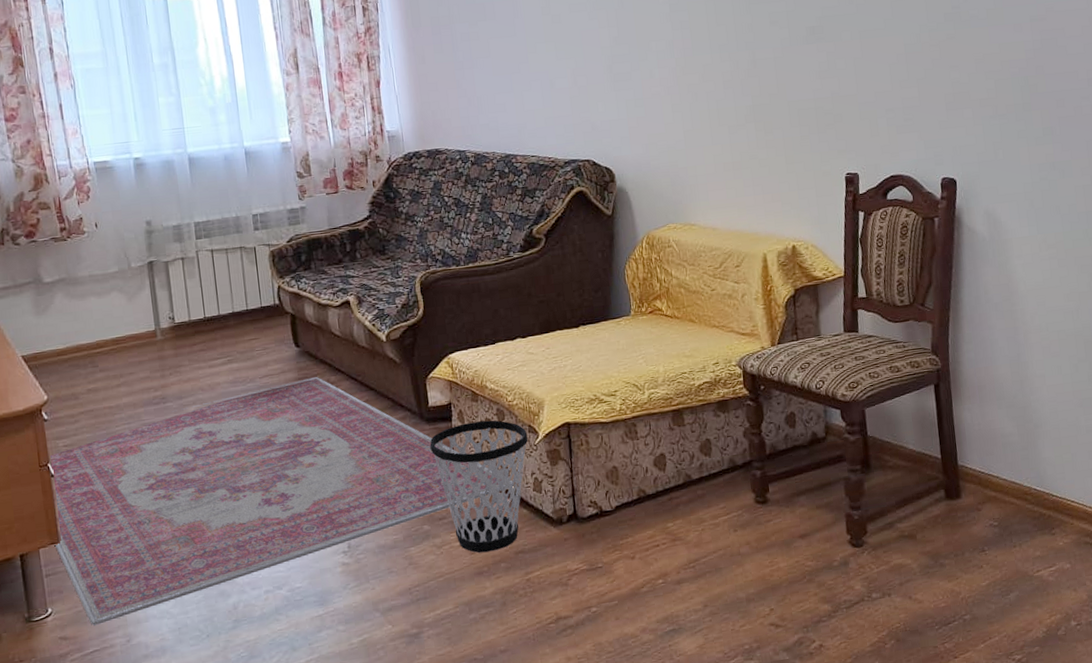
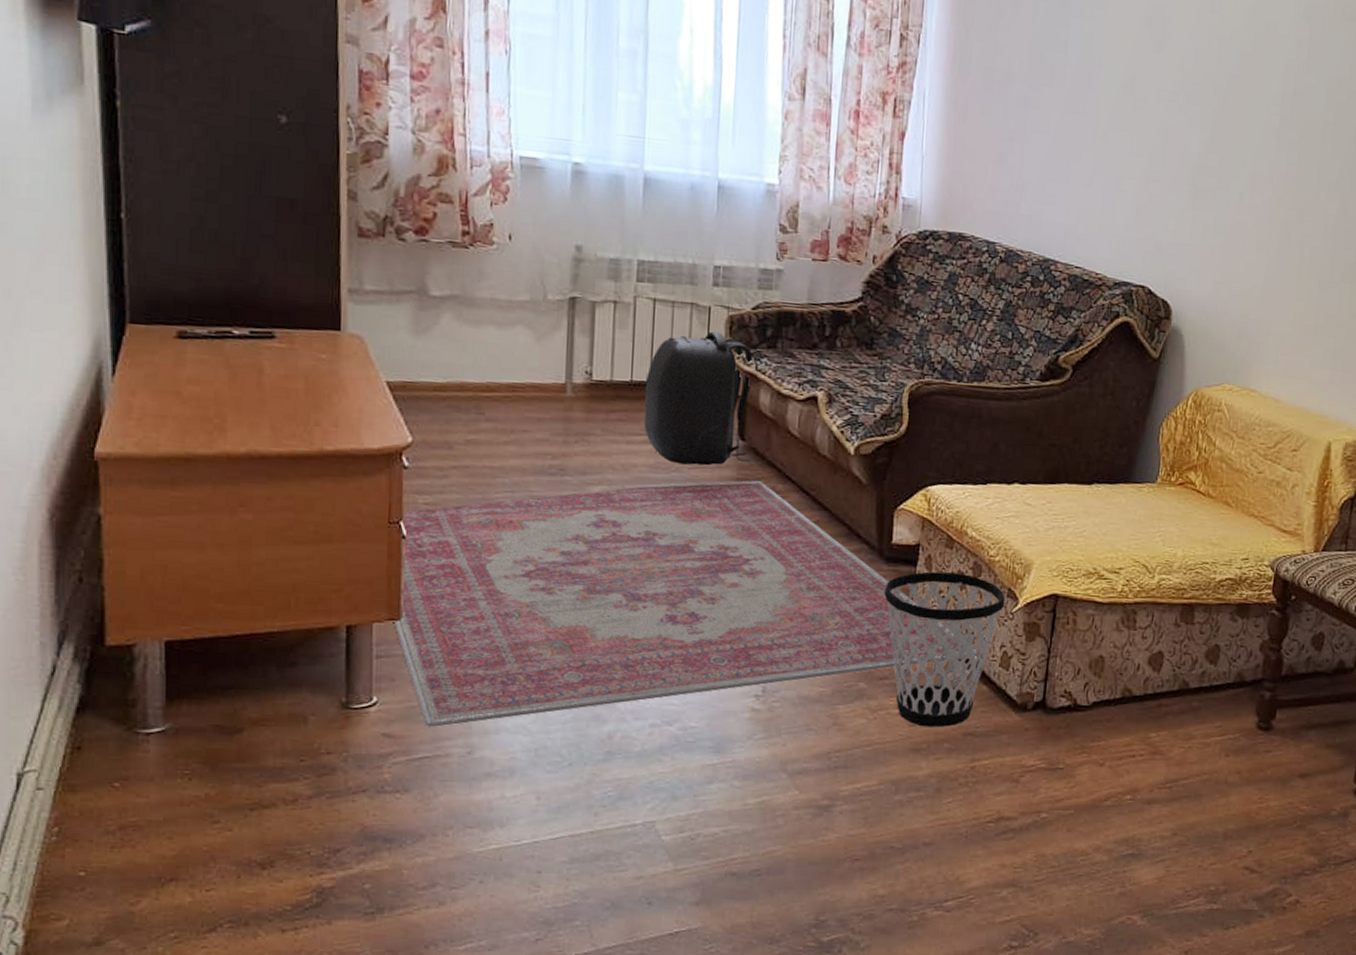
backpack: none [215,265,313,376] -> present [644,331,759,466]

